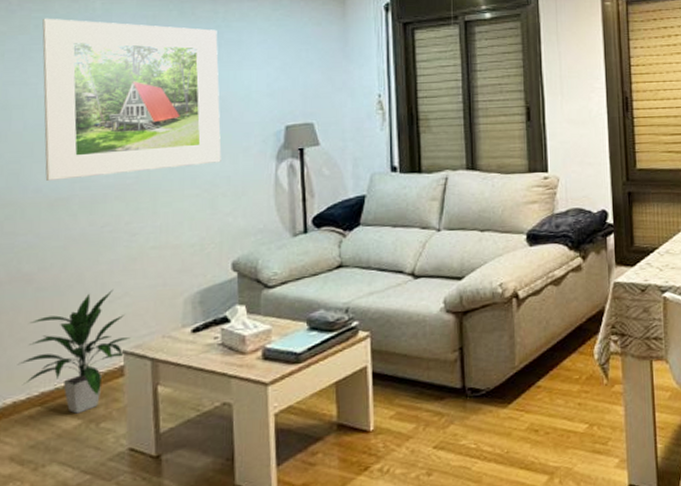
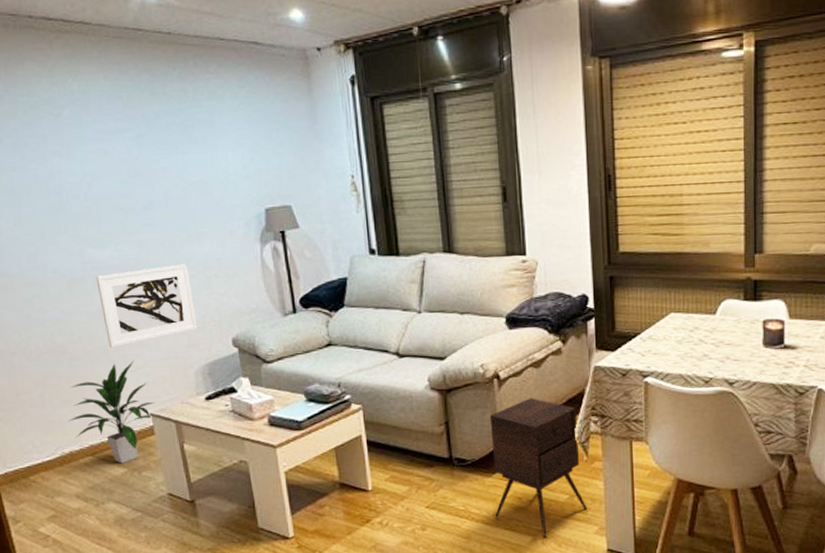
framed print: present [42,18,222,181] -> none [29,102,210,262]
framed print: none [84,182,194,276] -> present [96,263,197,348]
side table: none [507,318,607,476] -> present [489,398,587,538]

